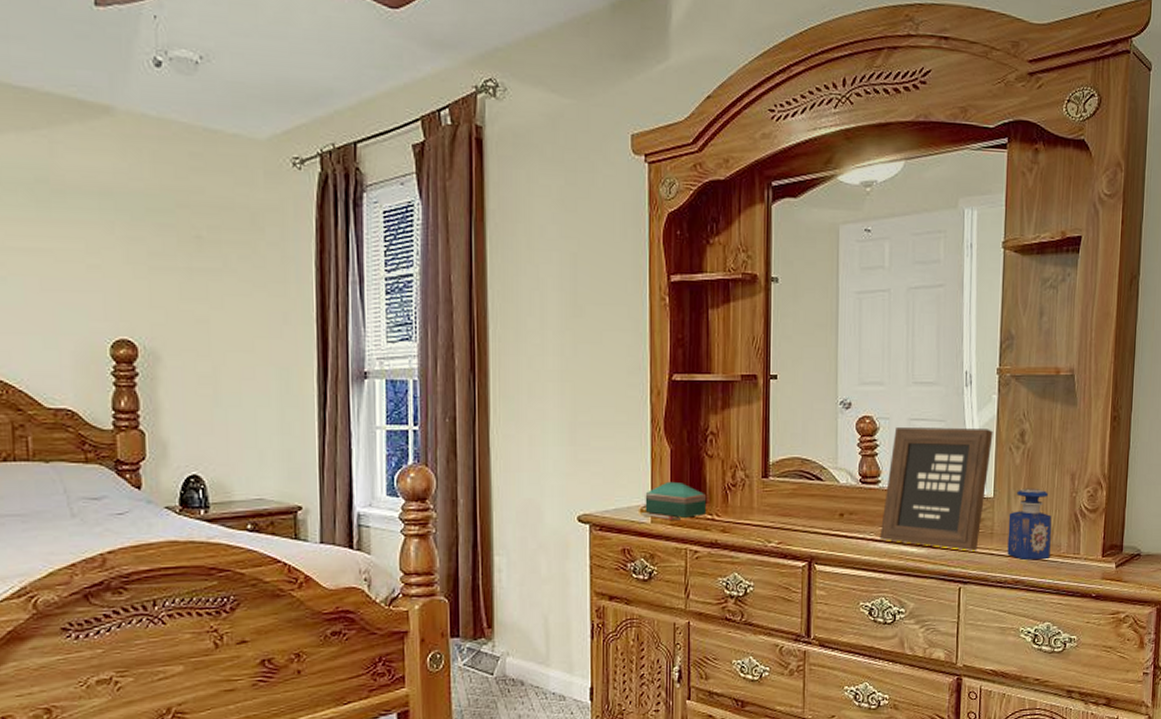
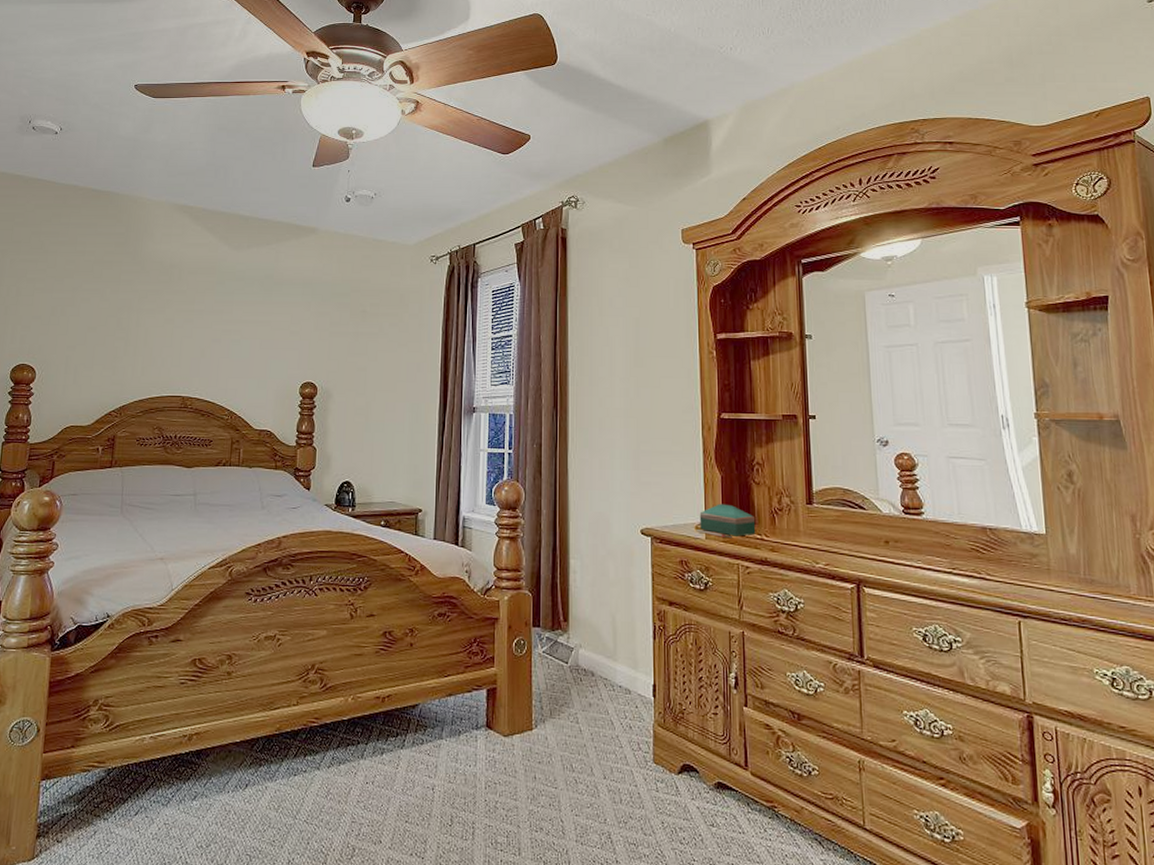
picture frame: present [879,427,993,551] -> none [927,464,1038,586]
perfume bottle: present [1007,488,1052,561] -> none [1065,527,1119,600]

